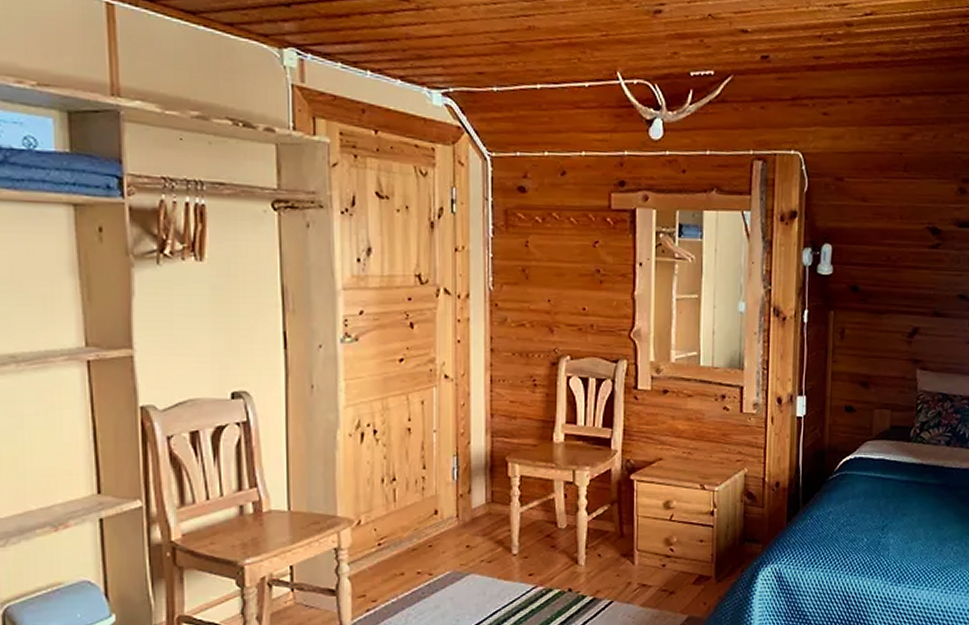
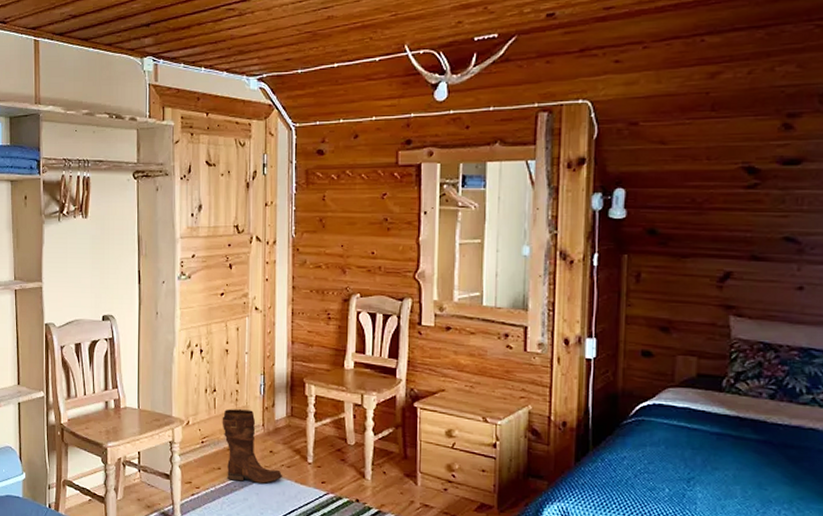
boot: none [404,498,482,587] -> present [222,408,282,485]

